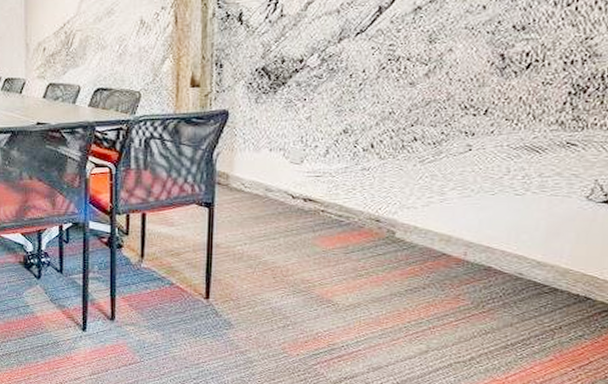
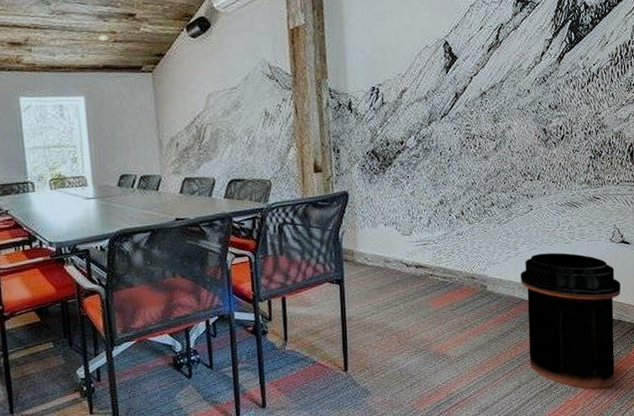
trash can: none [444,203,595,375] -> present [521,252,621,389]

